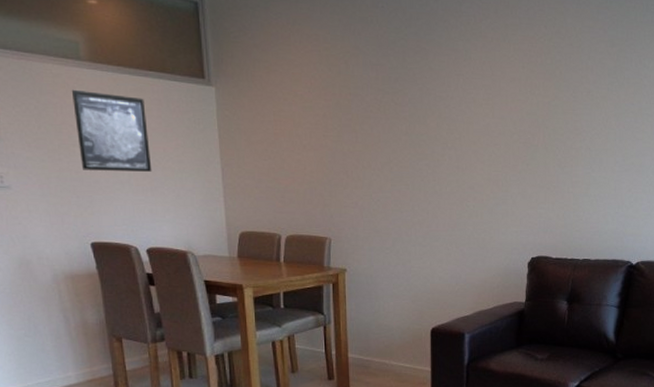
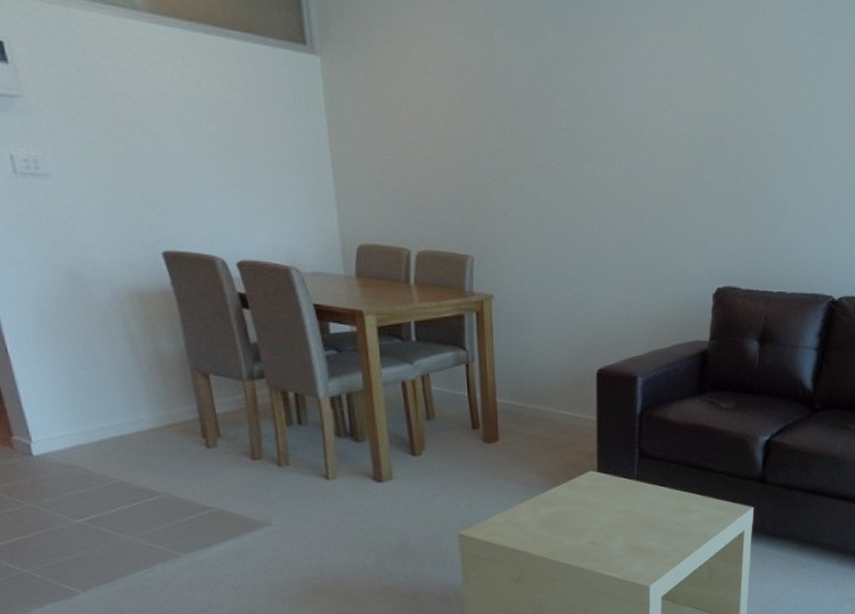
wall art: present [71,89,152,172] -> none [126,48,241,163]

